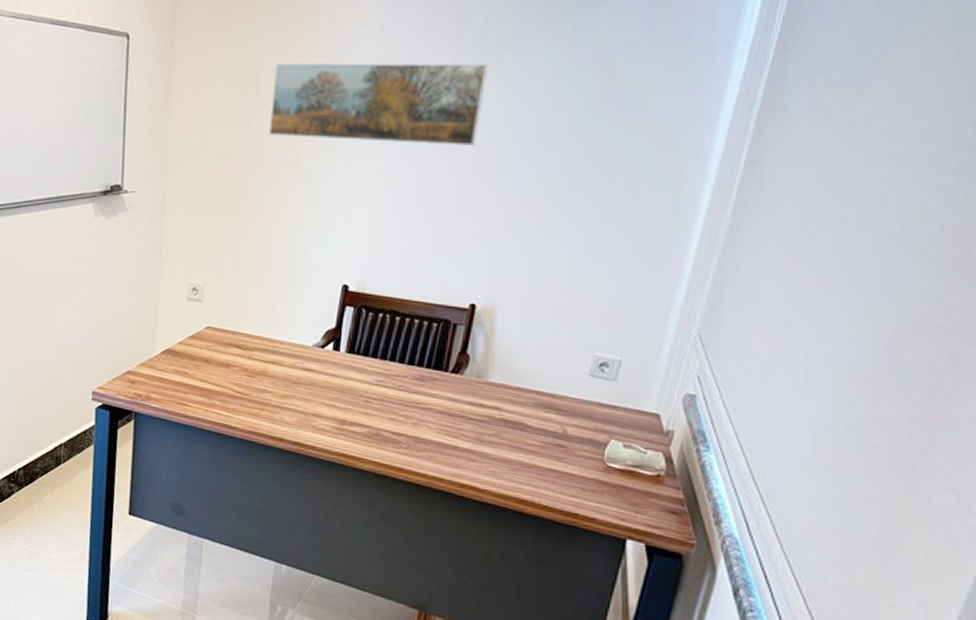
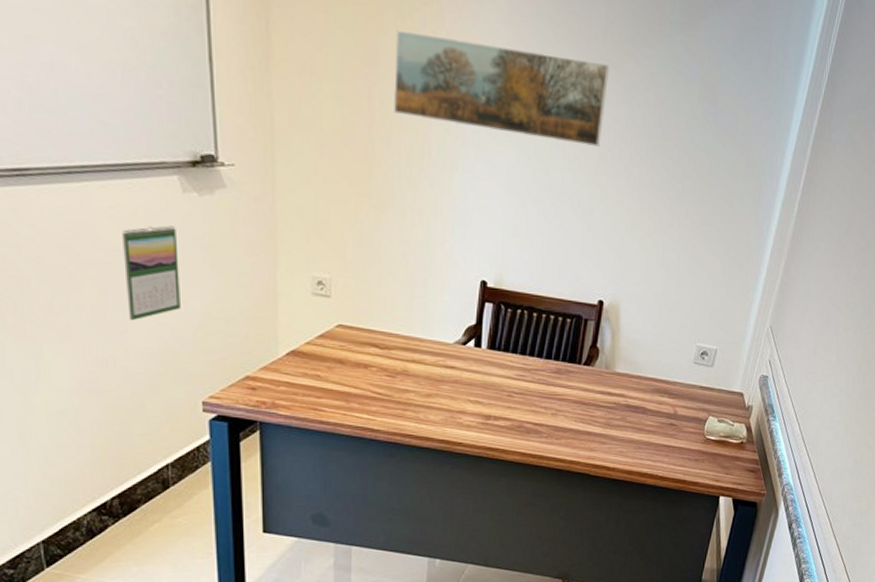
calendar: none [47,244,87,322] -> present [122,225,180,321]

